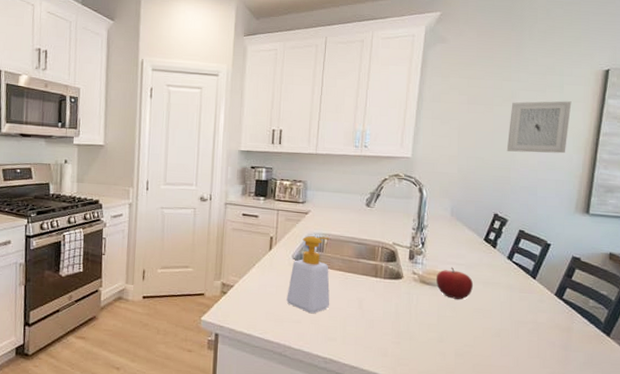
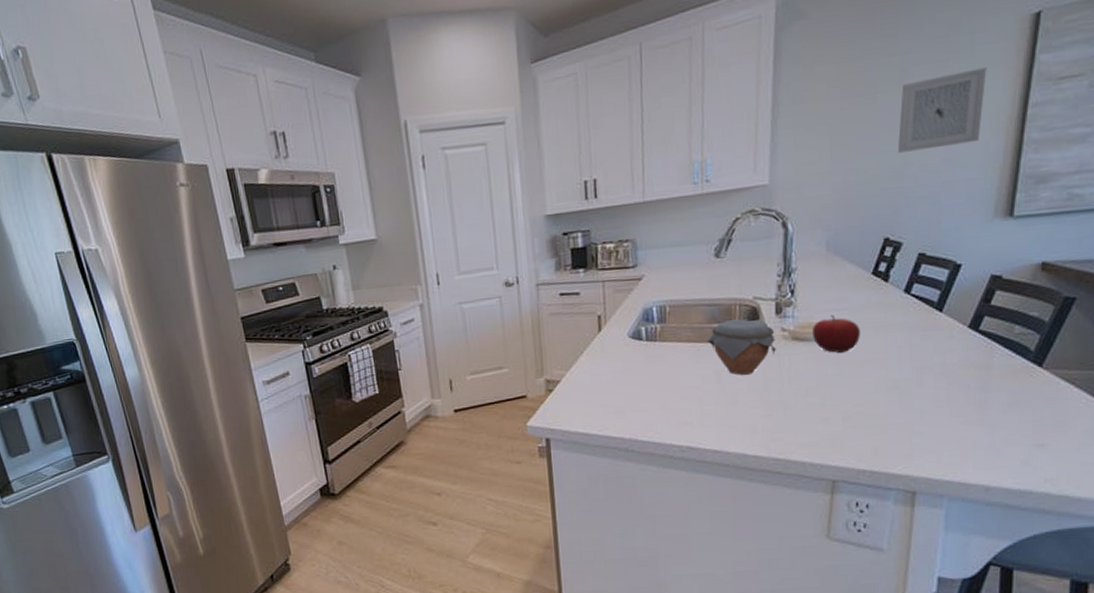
soap bottle: present [286,236,330,313] -> none [626,304,681,398]
jar: none [354,258,407,306] -> present [706,319,776,375]

